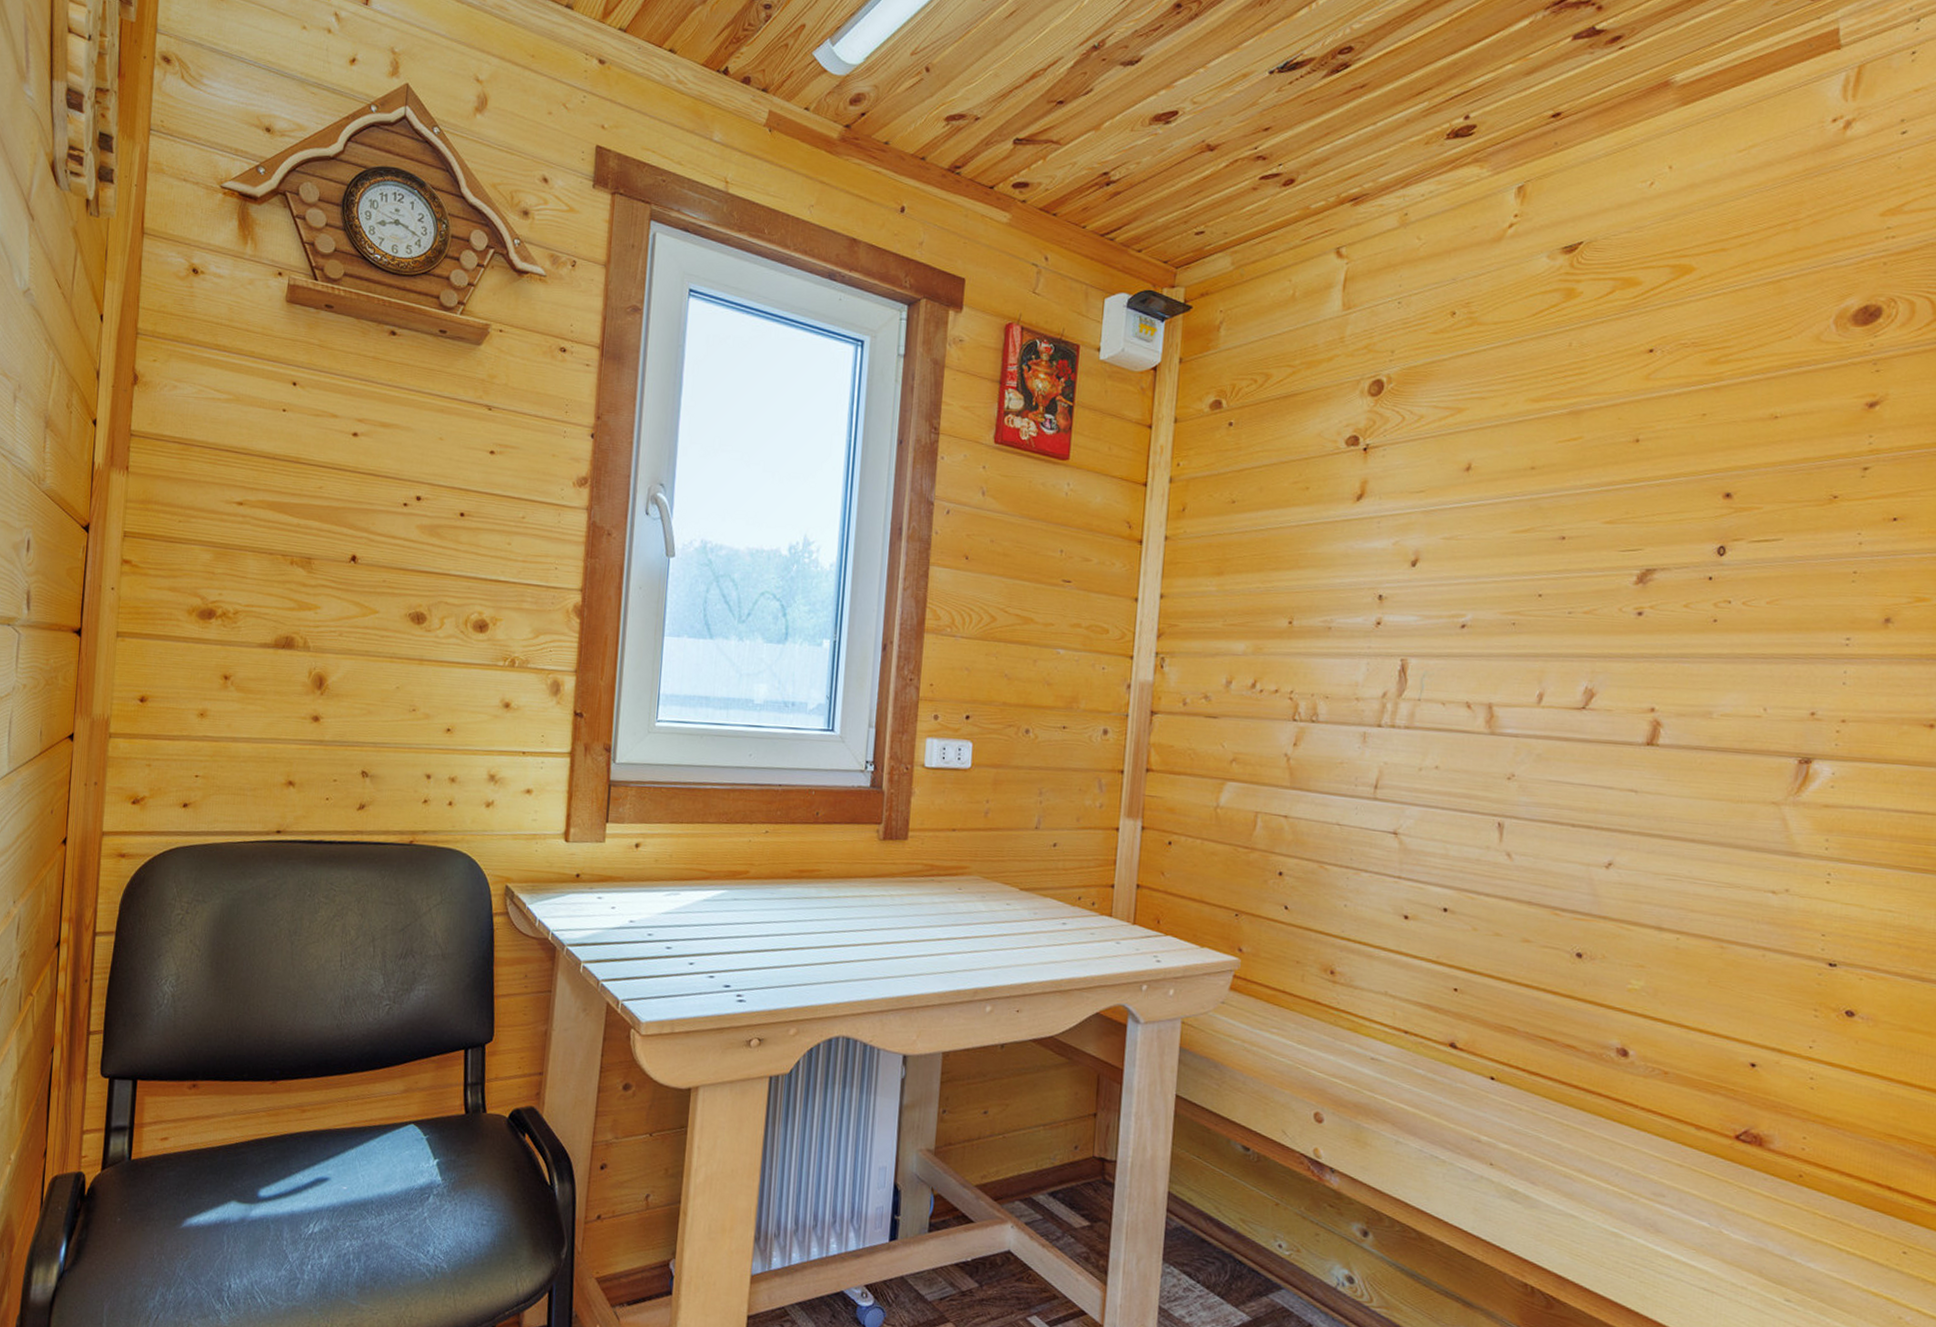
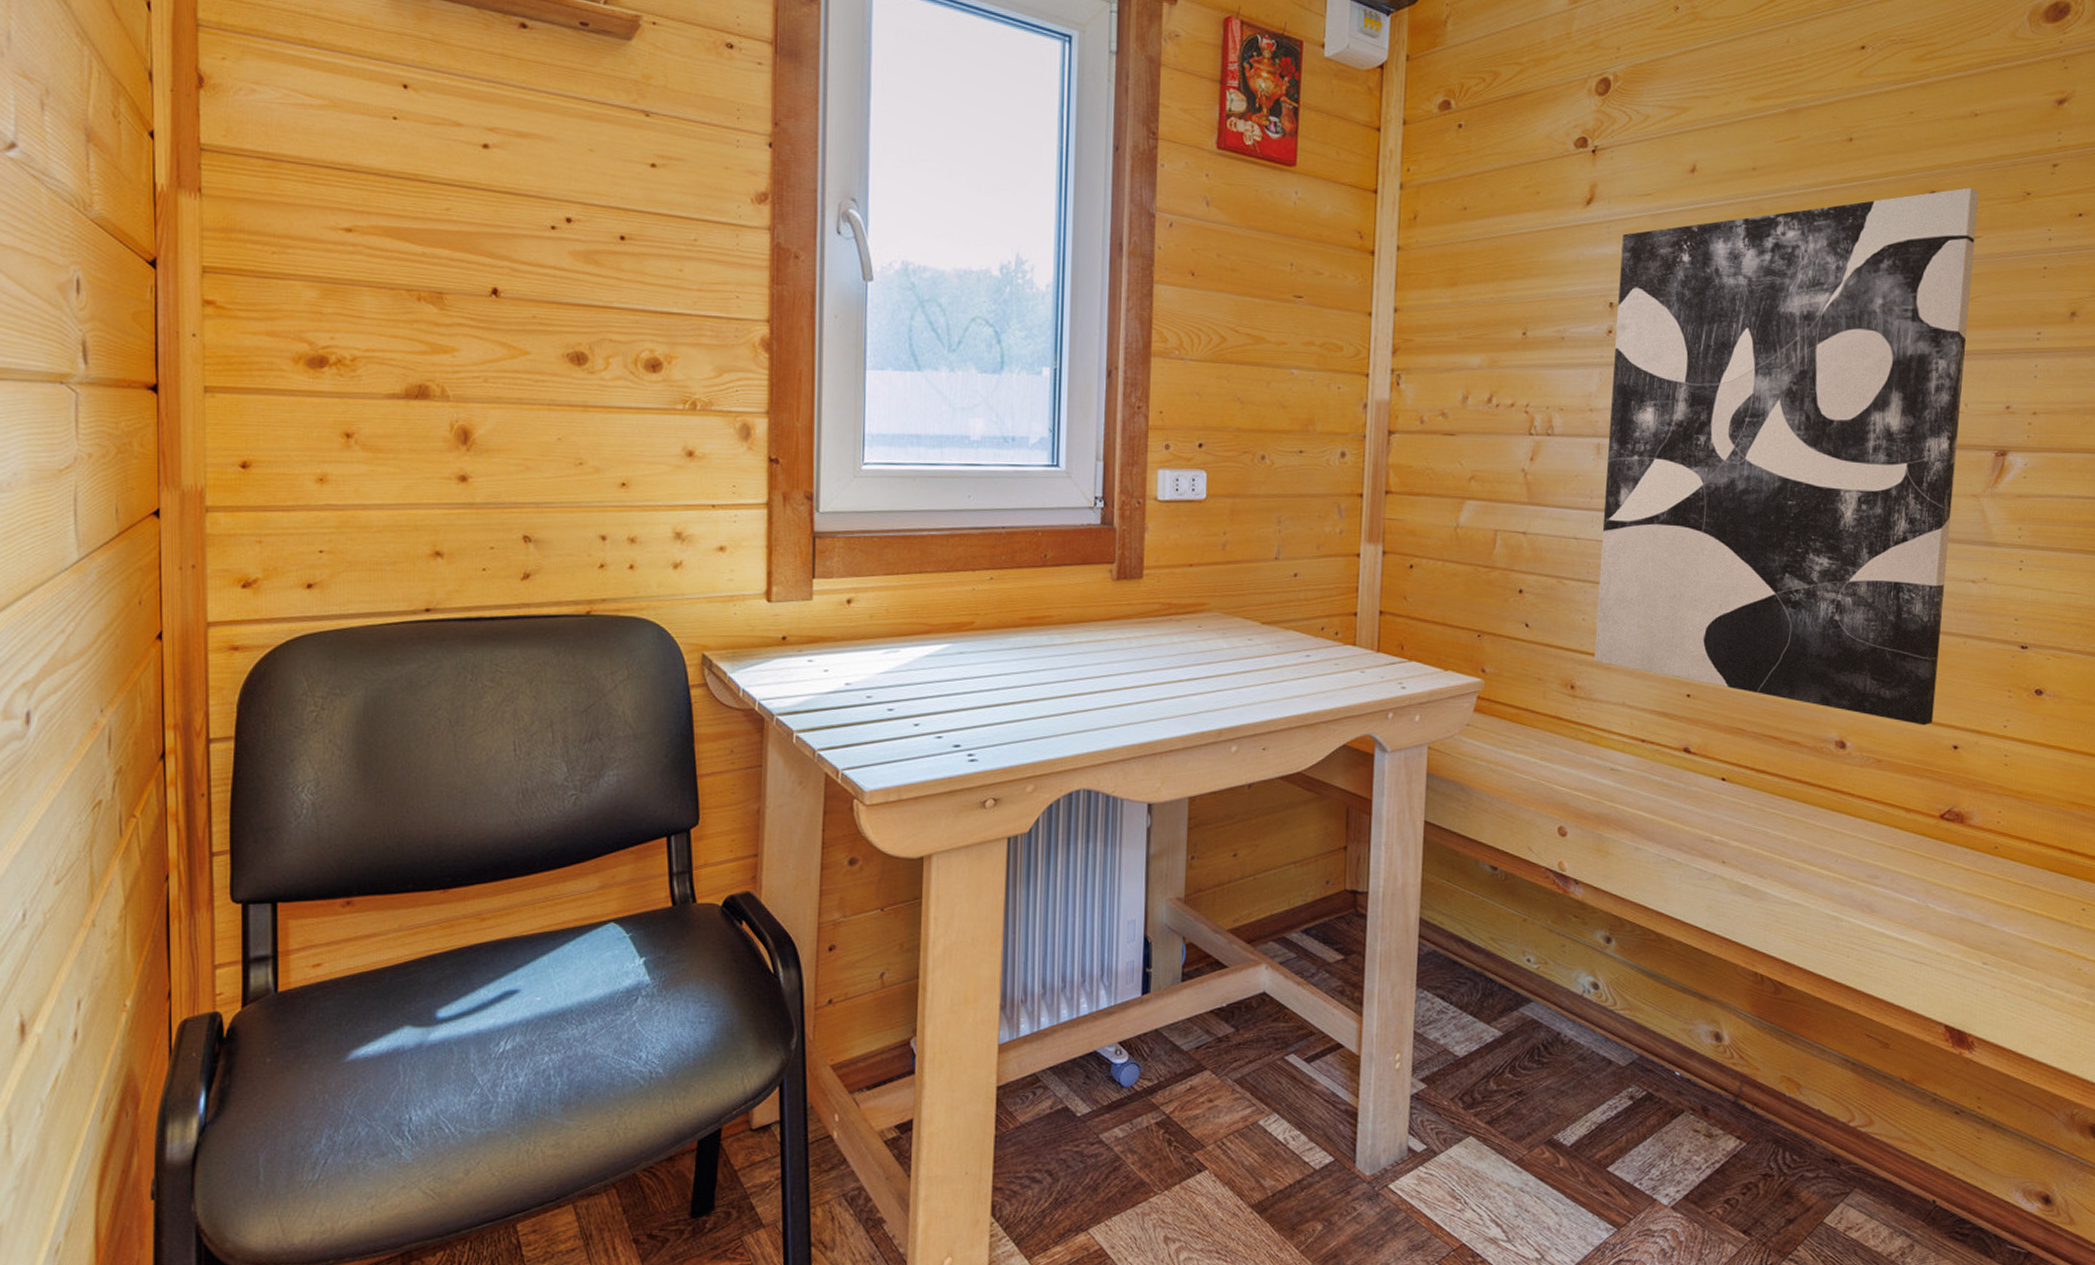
wall art: none [1355,489,1779,1040] -> present [1594,187,1979,726]

